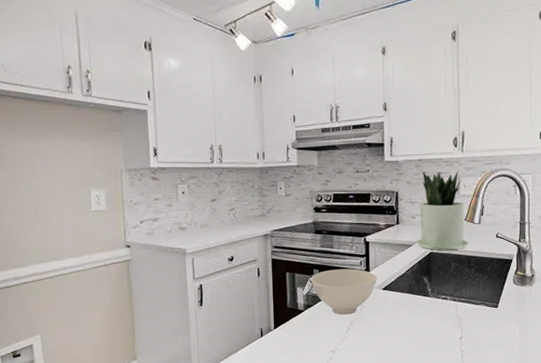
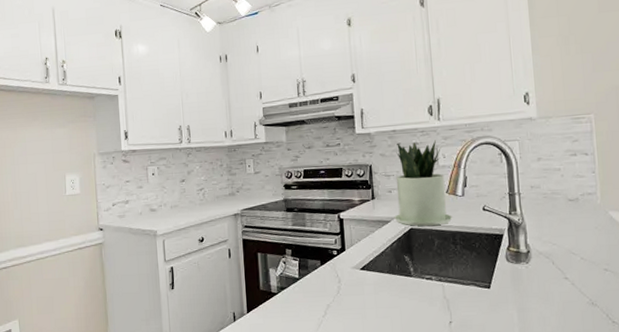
bowl: present [310,268,378,315] -> none [283,247,355,298]

